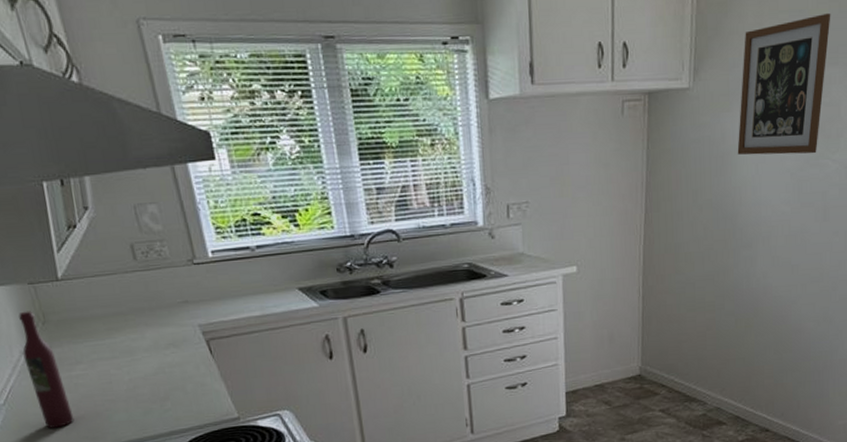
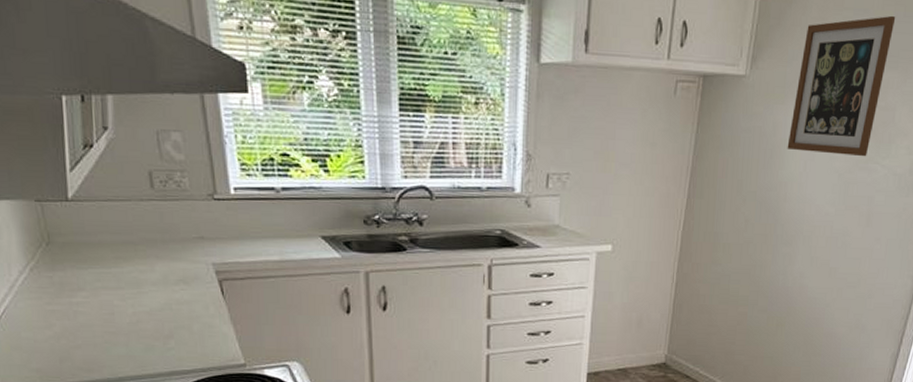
wine bottle: present [18,311,74,428] -> none [22,229,70,355]

